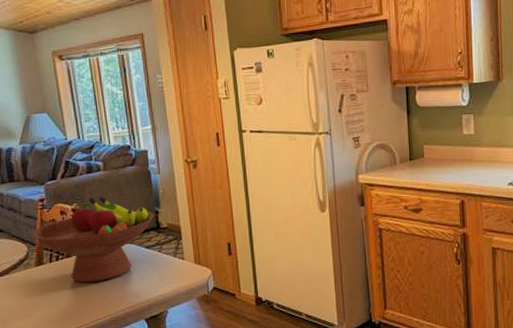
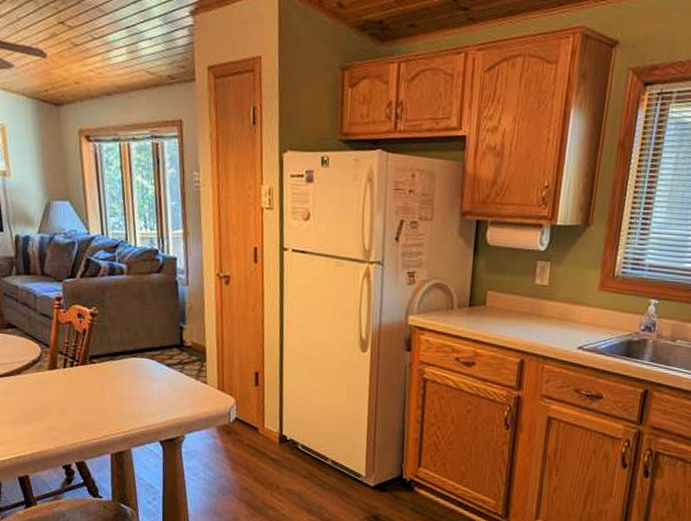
fruit bowl: present [31,196,154,283] -> none [46,302,179,395]

